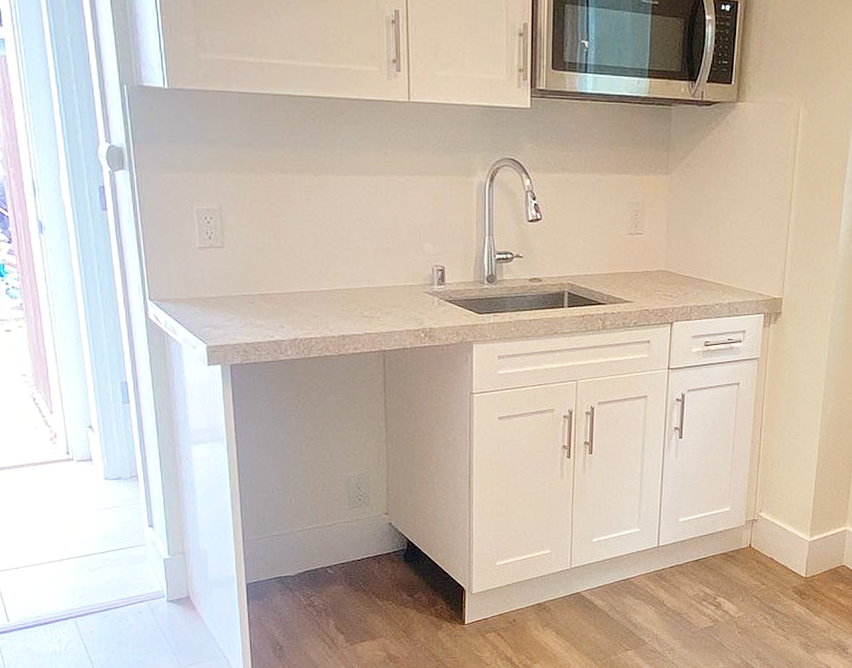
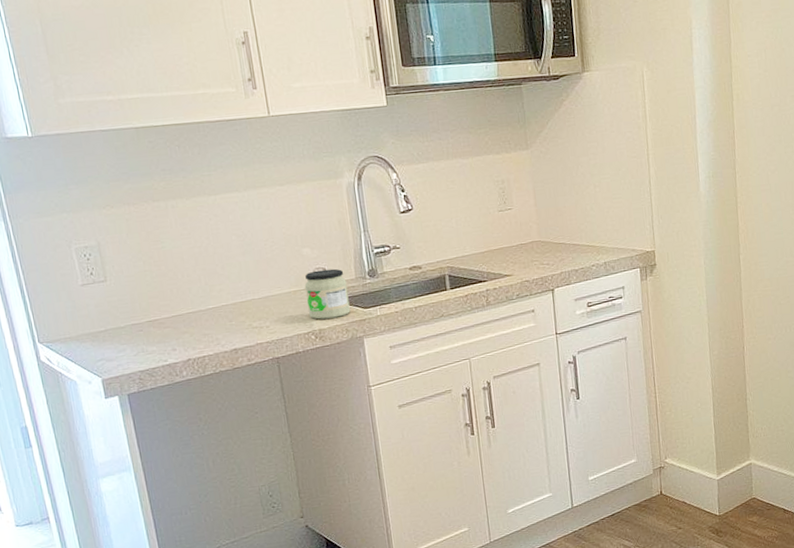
jar: none [421,268,464,319] -> present [304,268,351,320]

